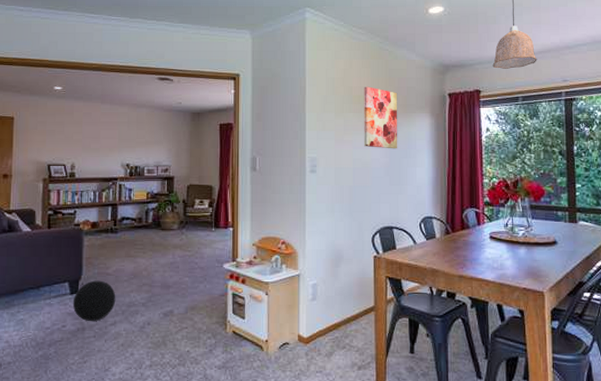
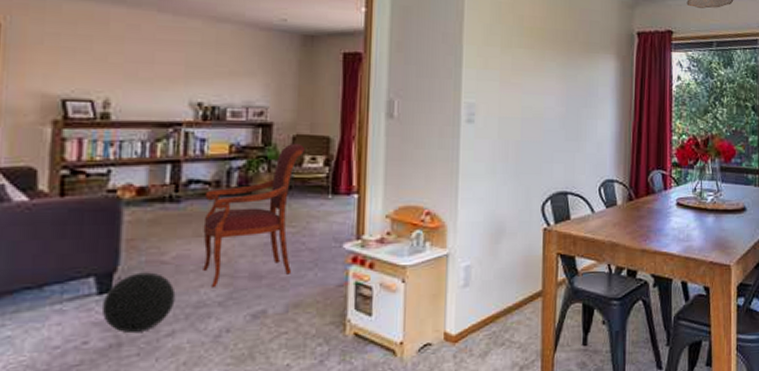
armchair: none [132,190,196,293] -> present [203,142,306,288]
wall art: present [364,86,398,149] -> none [536,16,579,97]

